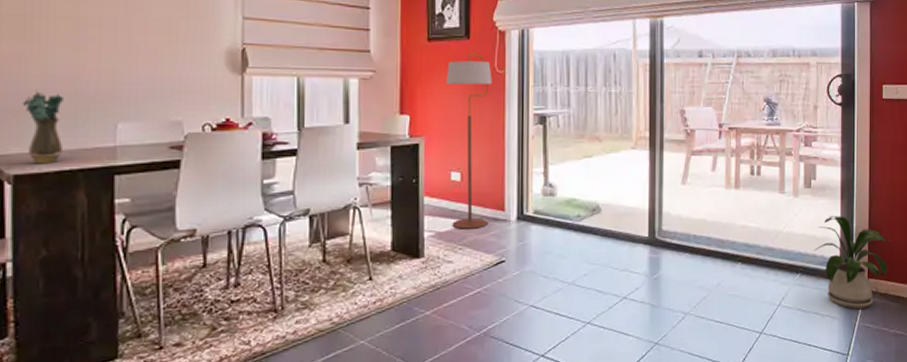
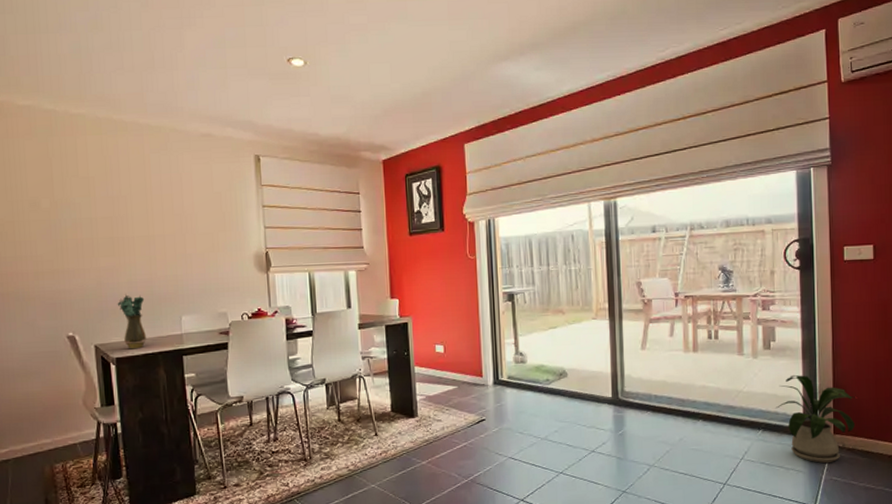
floor lamp: present [446,52,492,229] -> none [427,242,469,393]

